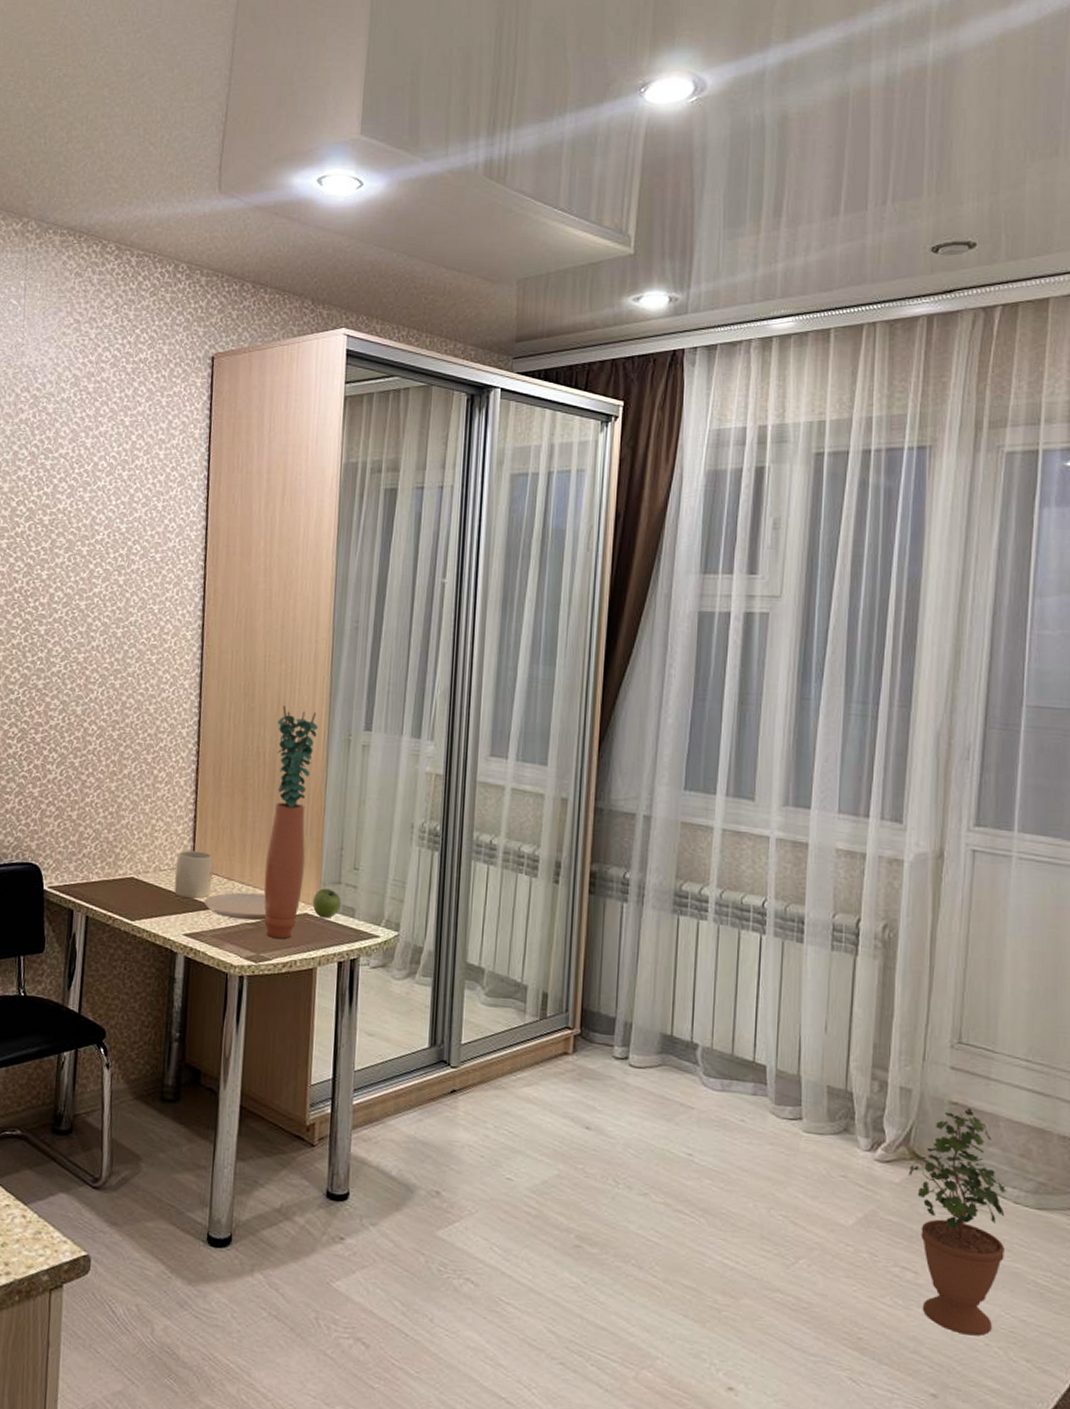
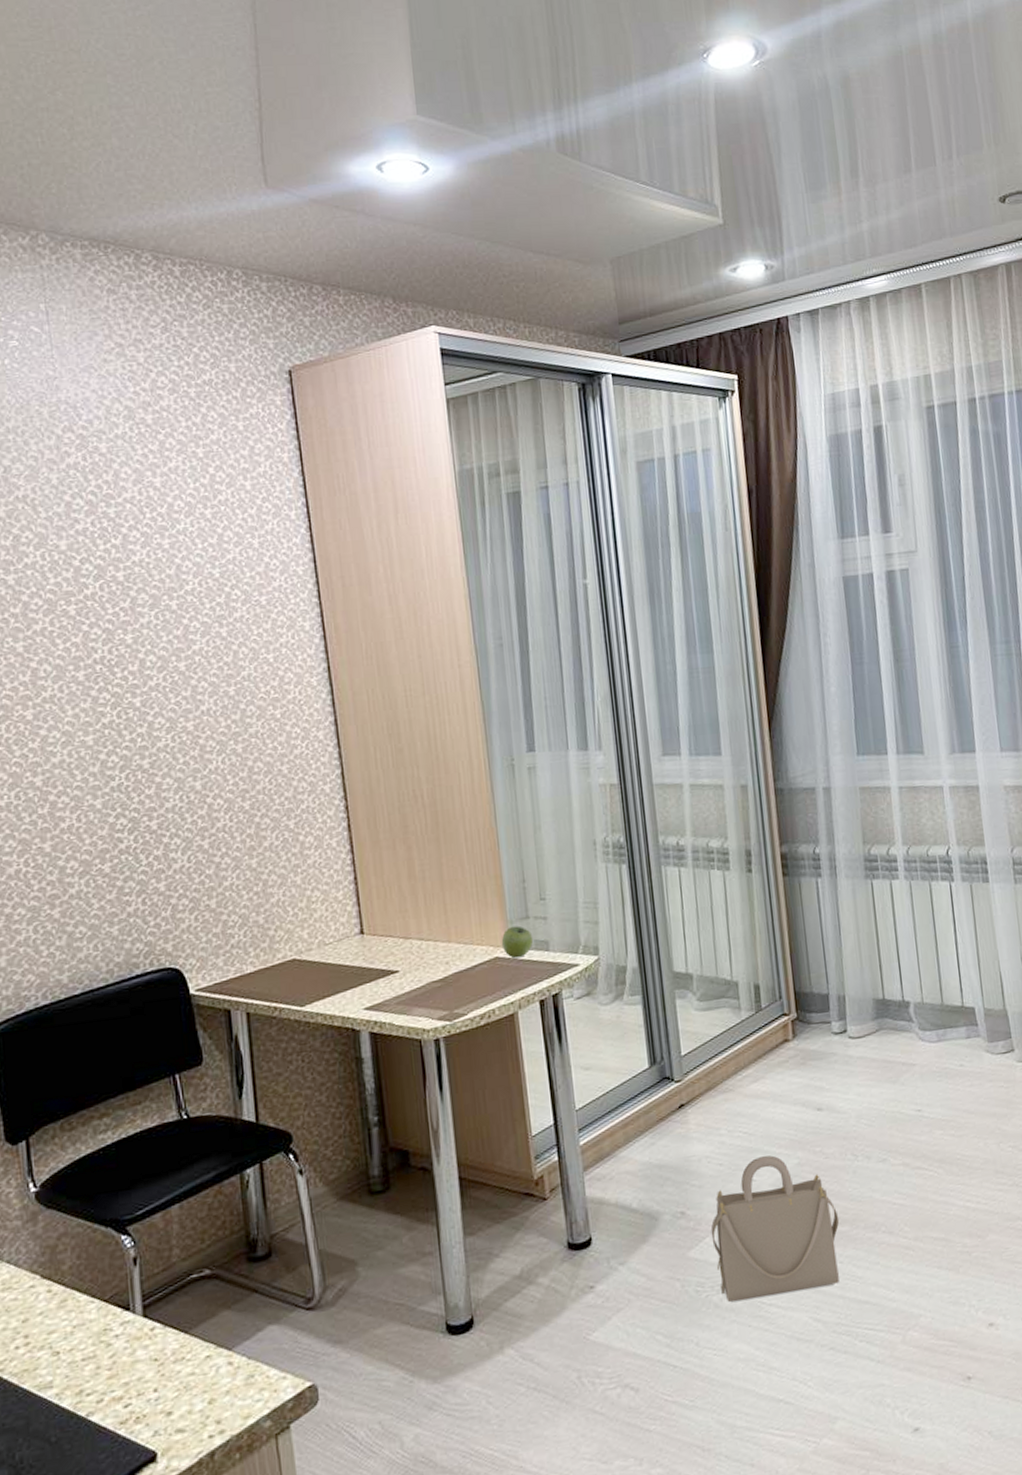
mug: present [174,850,213,900] -> none [342,914,387,970]
plate: present [204,892,266,921] -> none [381,946,453,980]
vase: present [263,705,319,939] -> none [431,740,488,991]
handbag: none [461,1159,590,1302] -> present [710,1155,840,1302]

